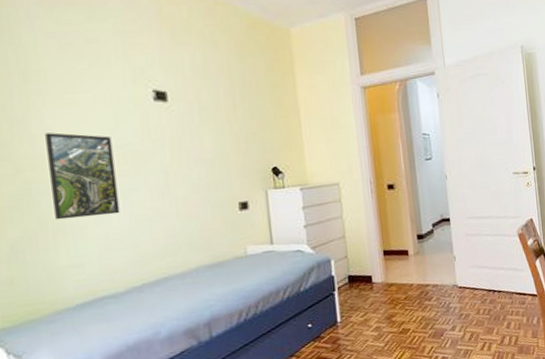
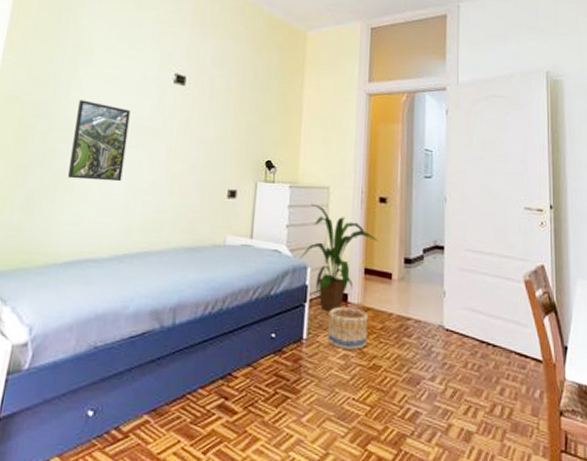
house plant: none [322,201,391,295] -> present [300,203,378,312]
basket: none [357,286,395,323] -> present [327,306,368,350]

